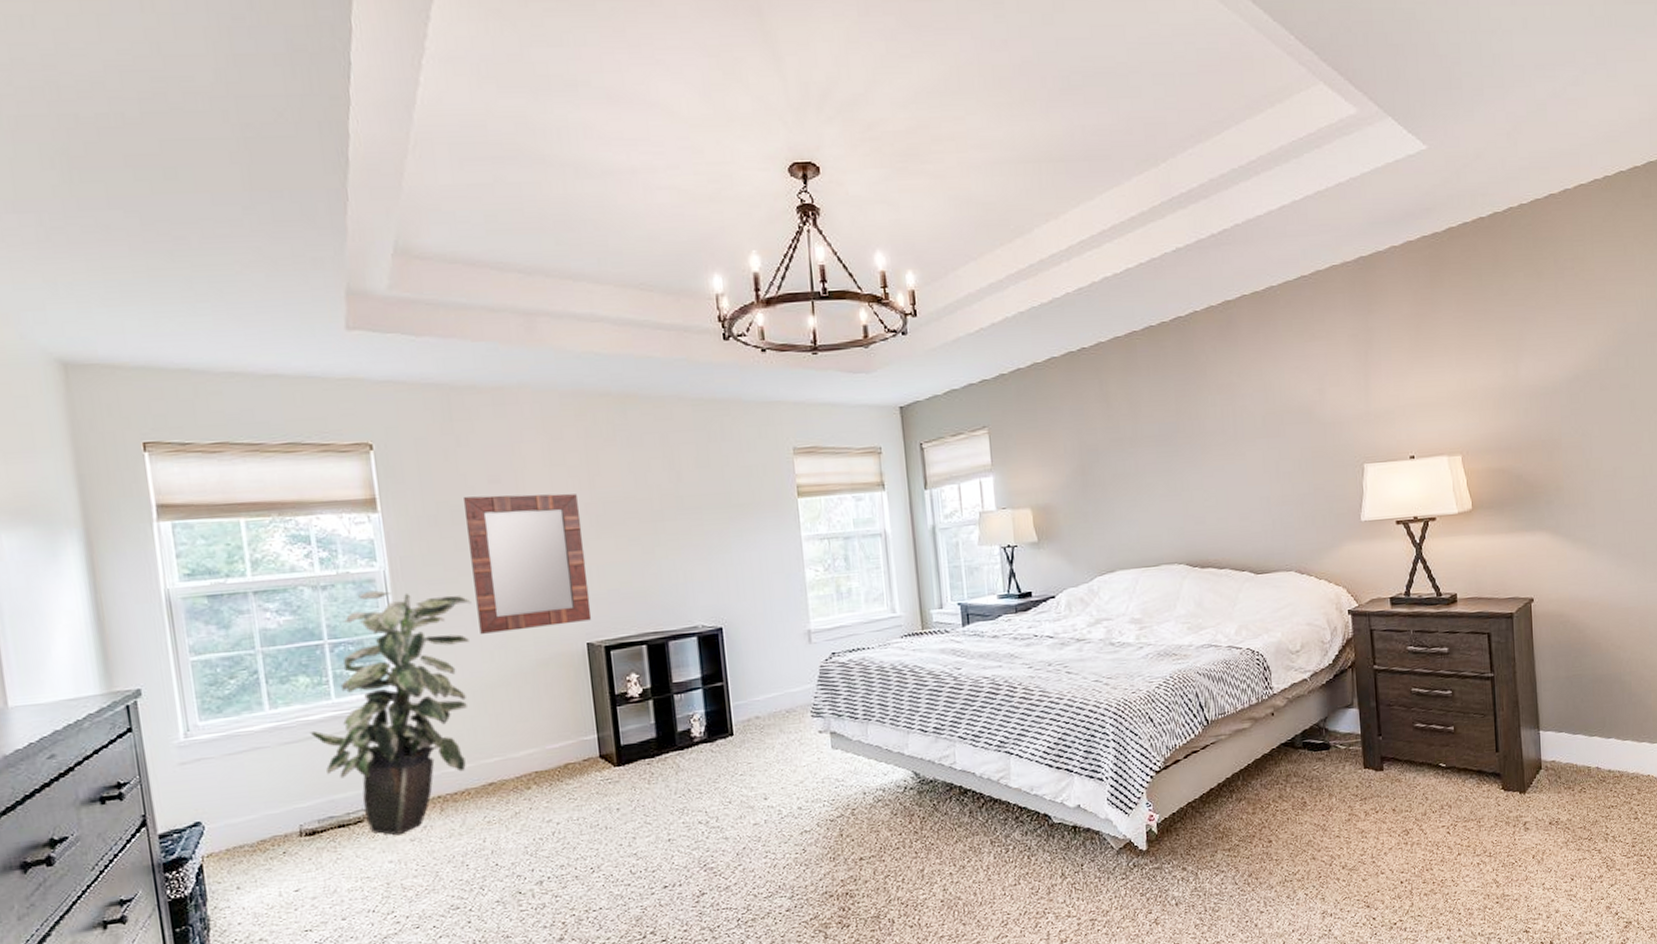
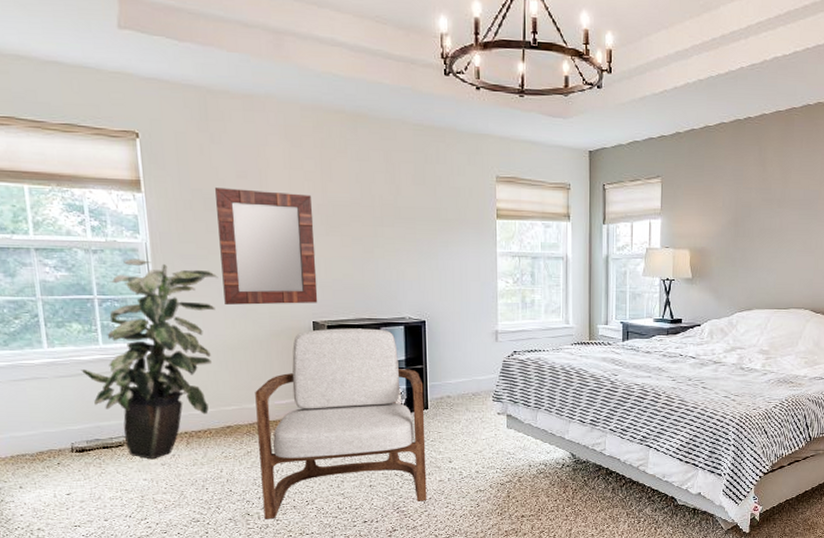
armchair: none [521,643,741,897] -> present [255,328,427,519]

